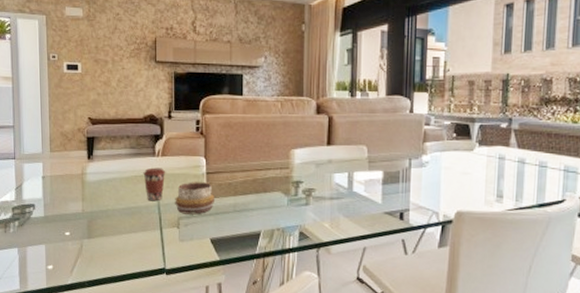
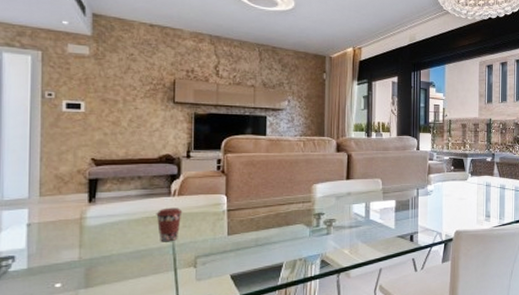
decorative bowl: present [175,182,214,215] -> none [192,219,235,253]

